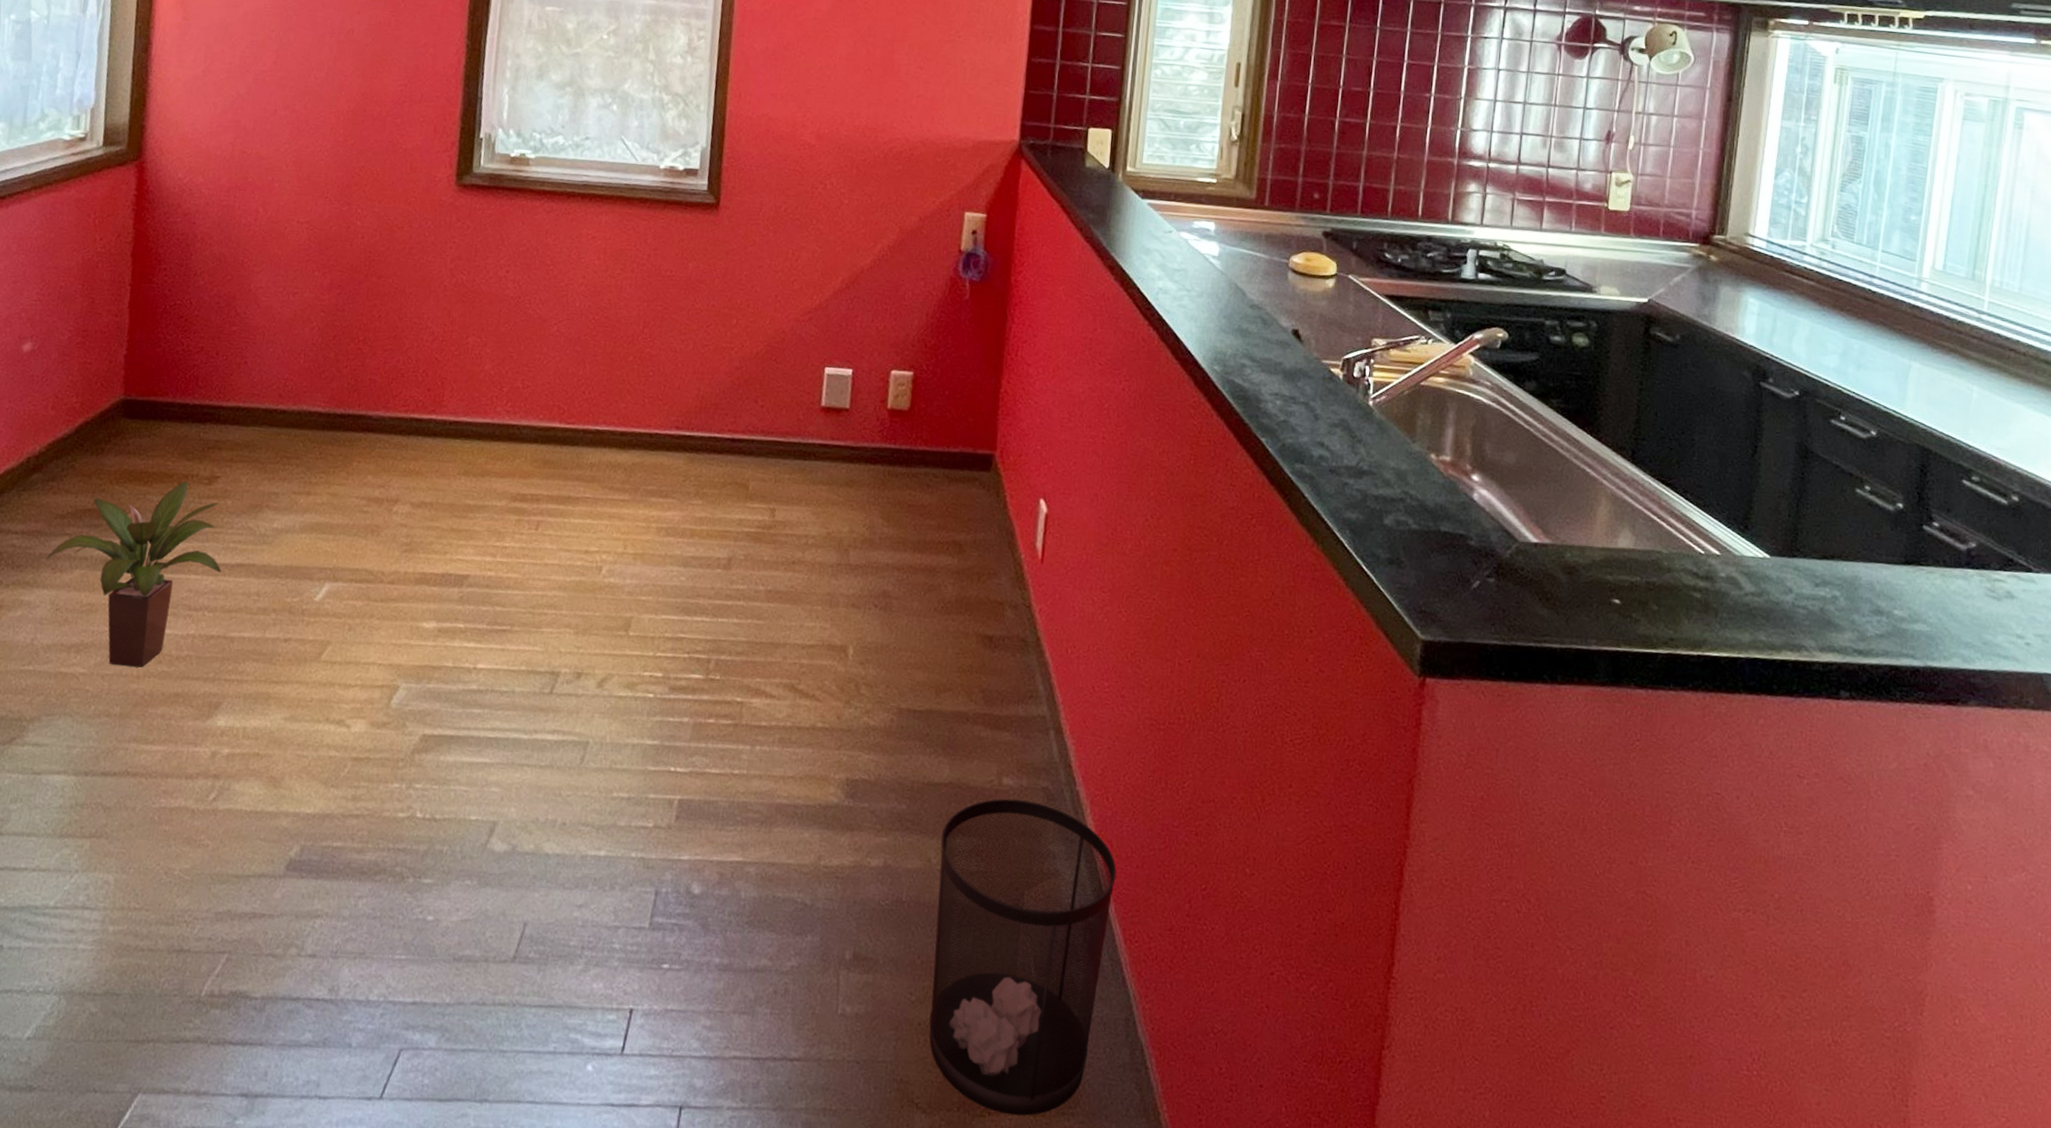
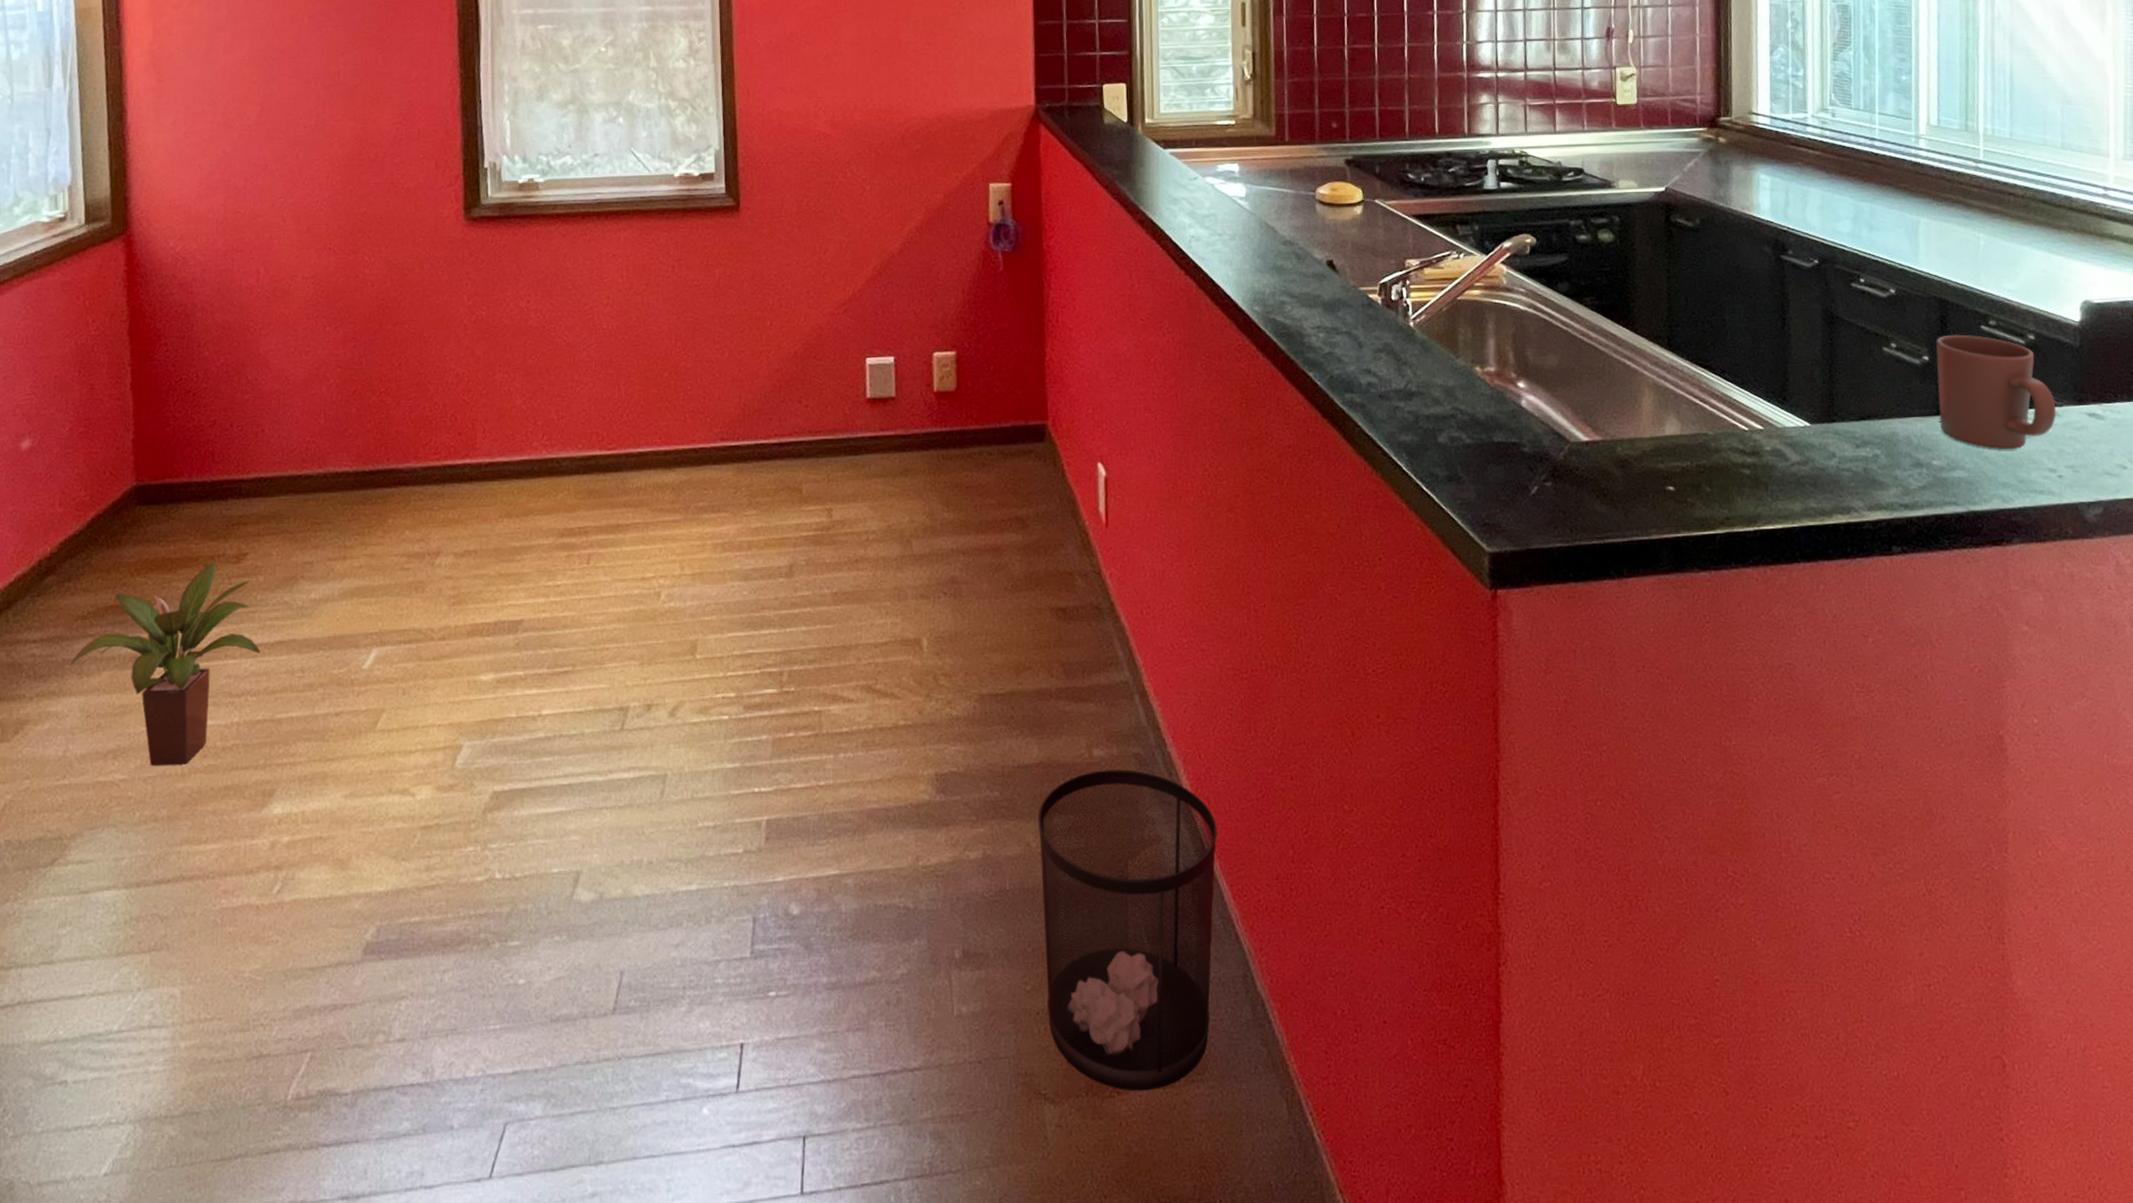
mug: none [1907,485,2032,610] -> present [1936,334,2056,449]

